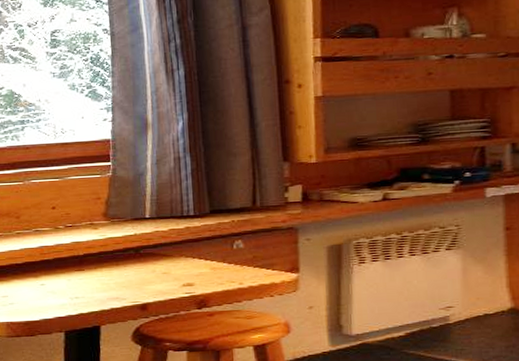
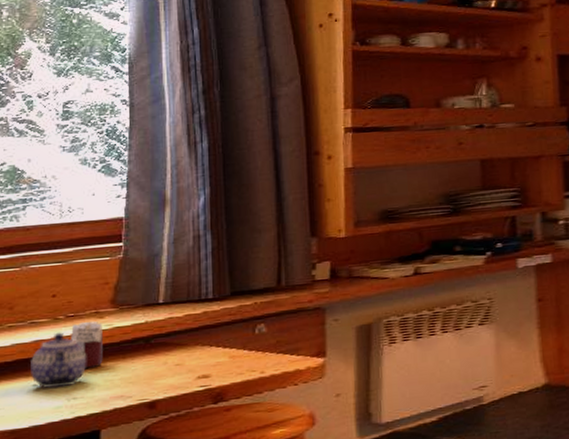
teapot: none [37,240,85,288] -> present [31,332,86,388]
jar: none [70,232,99,272] -> present [71,321,103,368]

